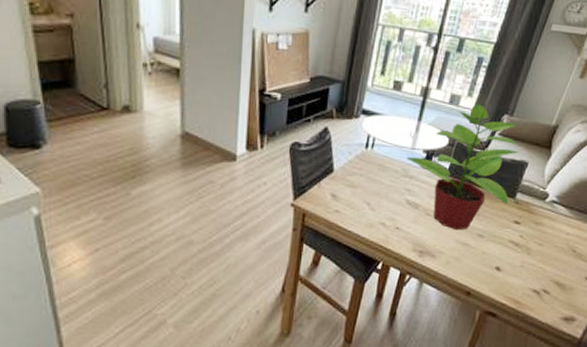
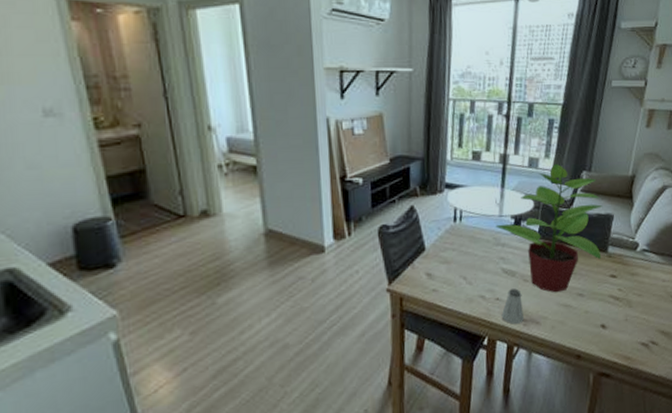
saltshaker: none [398,221,422,254] -> present [501,288,524,324]

